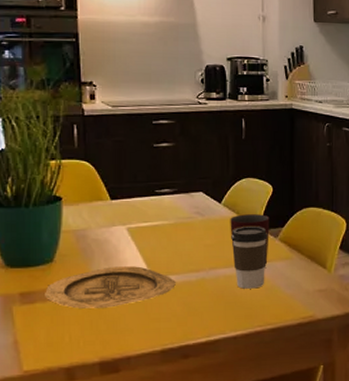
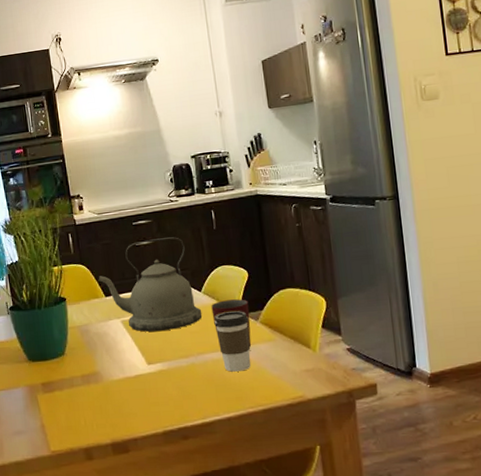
plate: present [45,266,176,309] -> none [61,355,169,396]
kettle: none [104,142,220,242] -> present [98,237,203,332]

